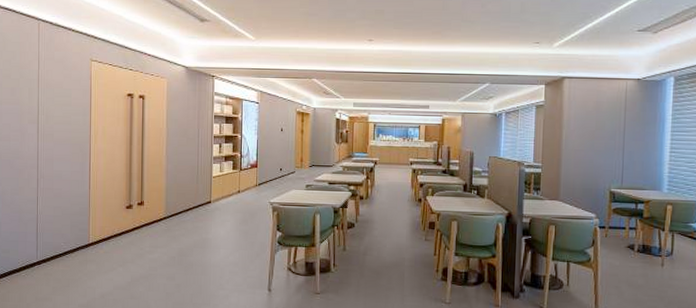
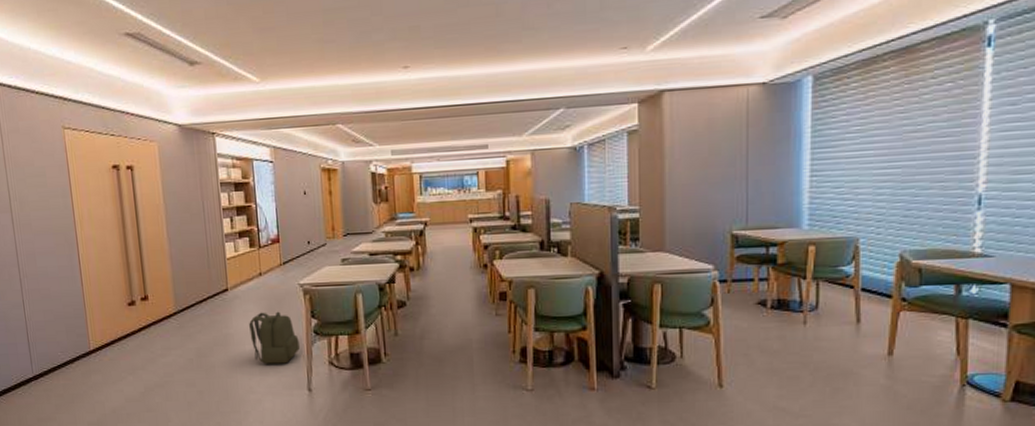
backpack: none [225,222,265,267] -> present [249,311,300,364]

